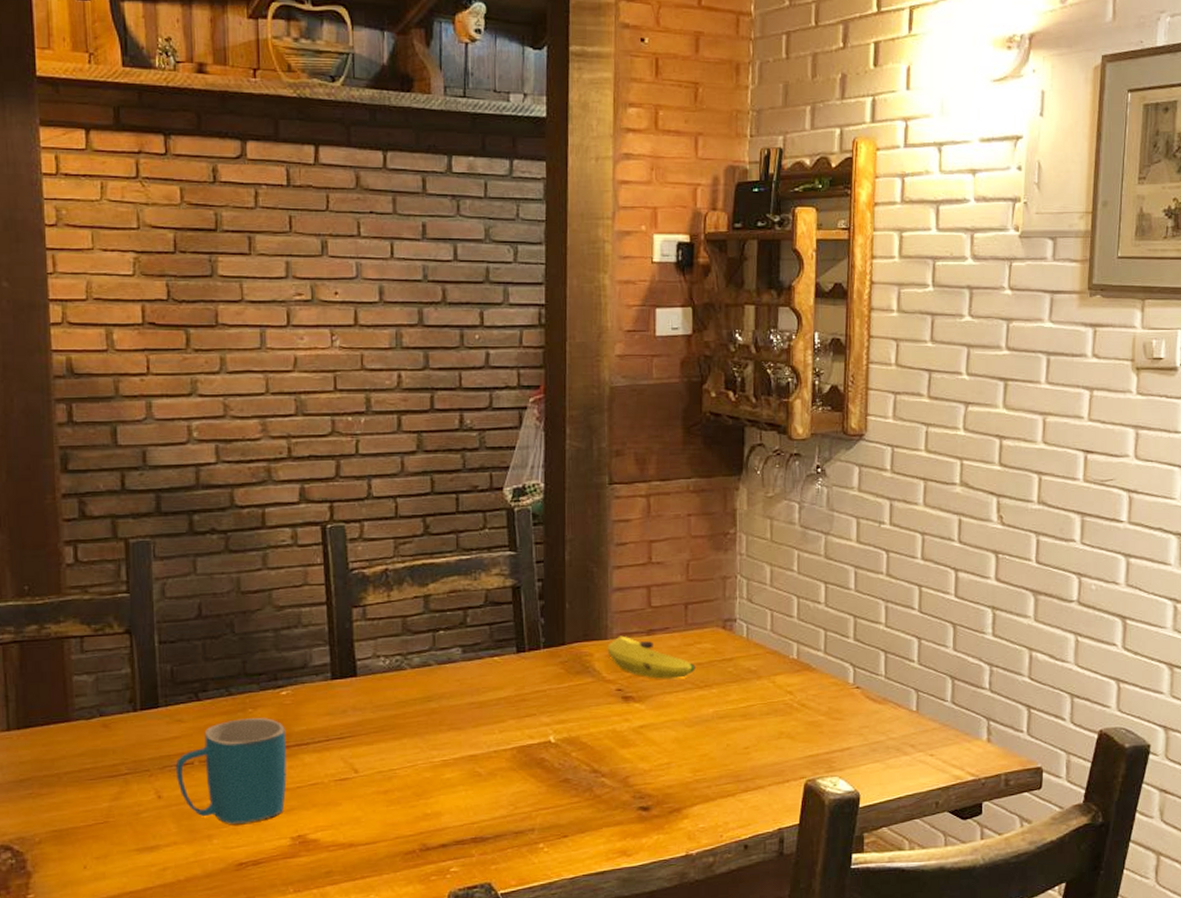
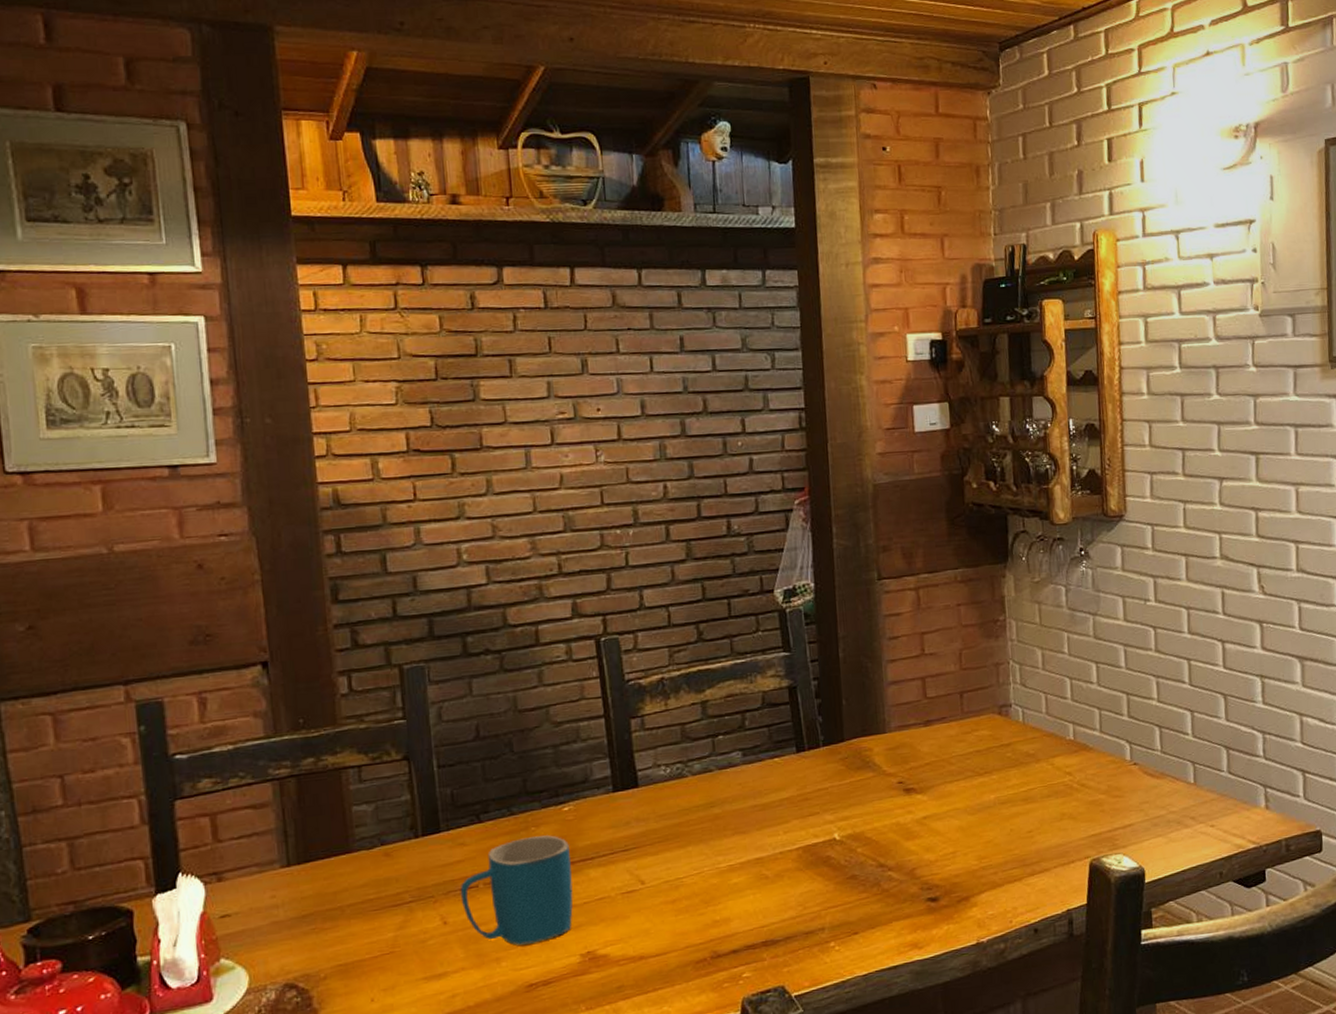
banana: present [607,635,695,679] -> none [886,728,975,769]

